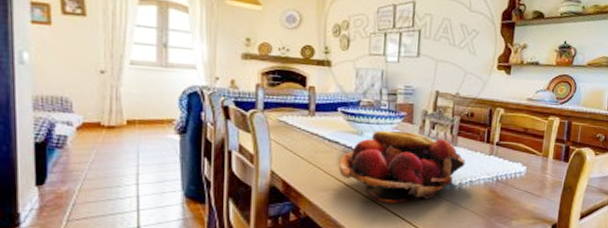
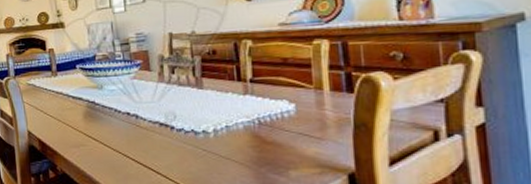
fruit basket: present [338,130,466,204] -> none [84,79,216,156]

